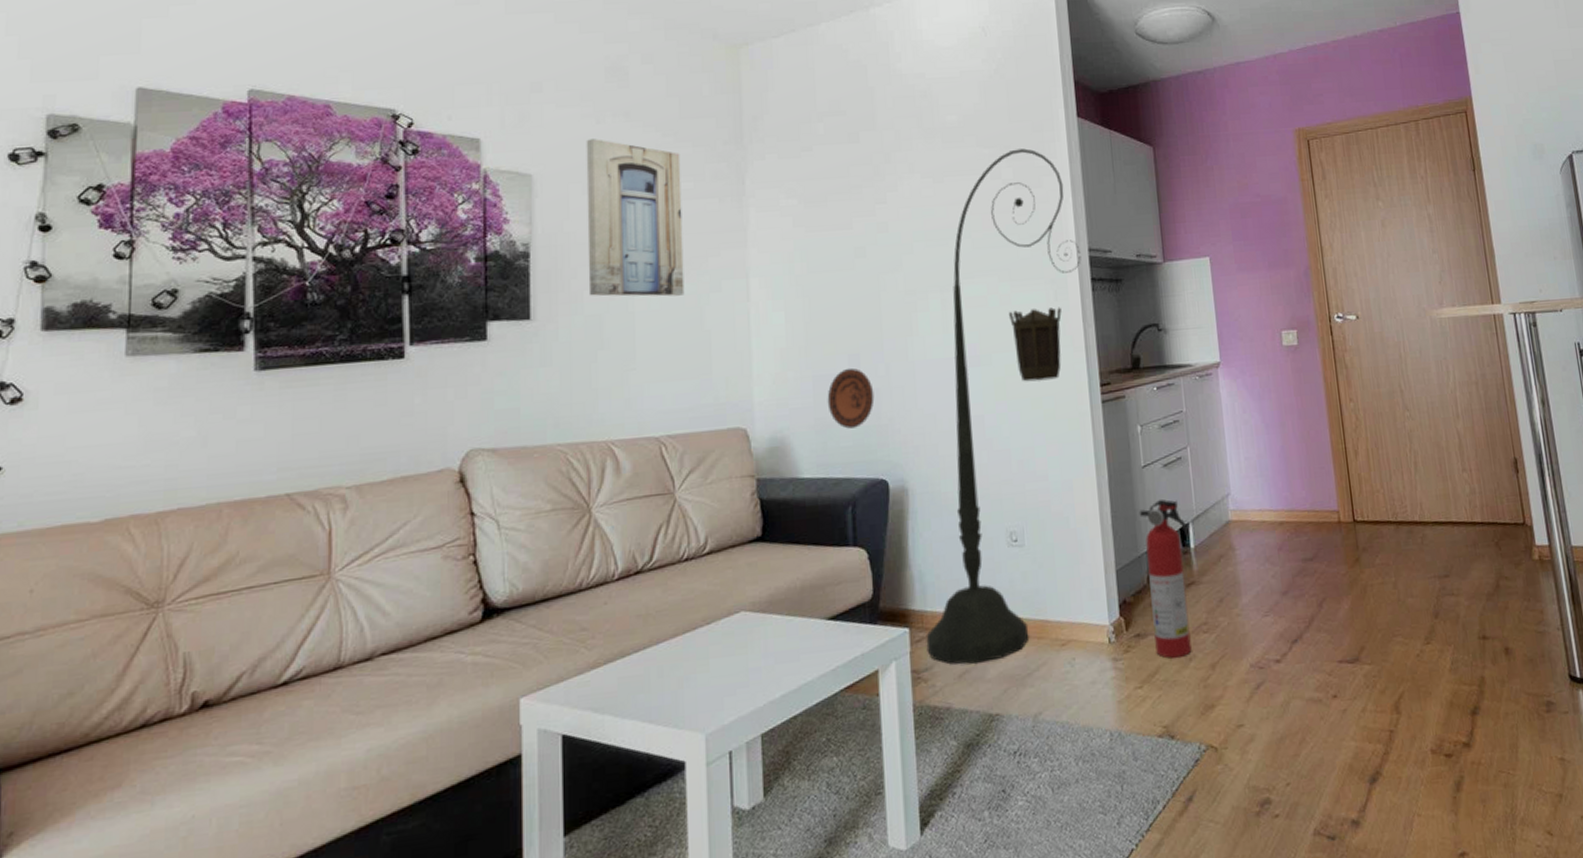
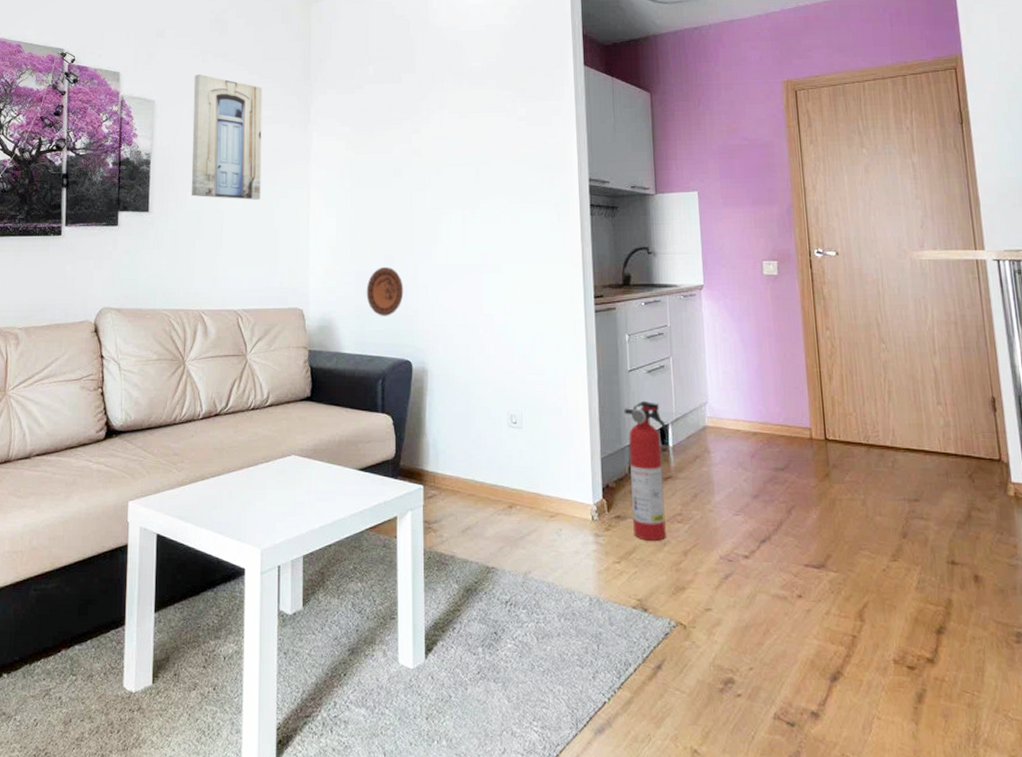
floor lamp: present [926,148,1081,665] -> none [437,91,582,522]

